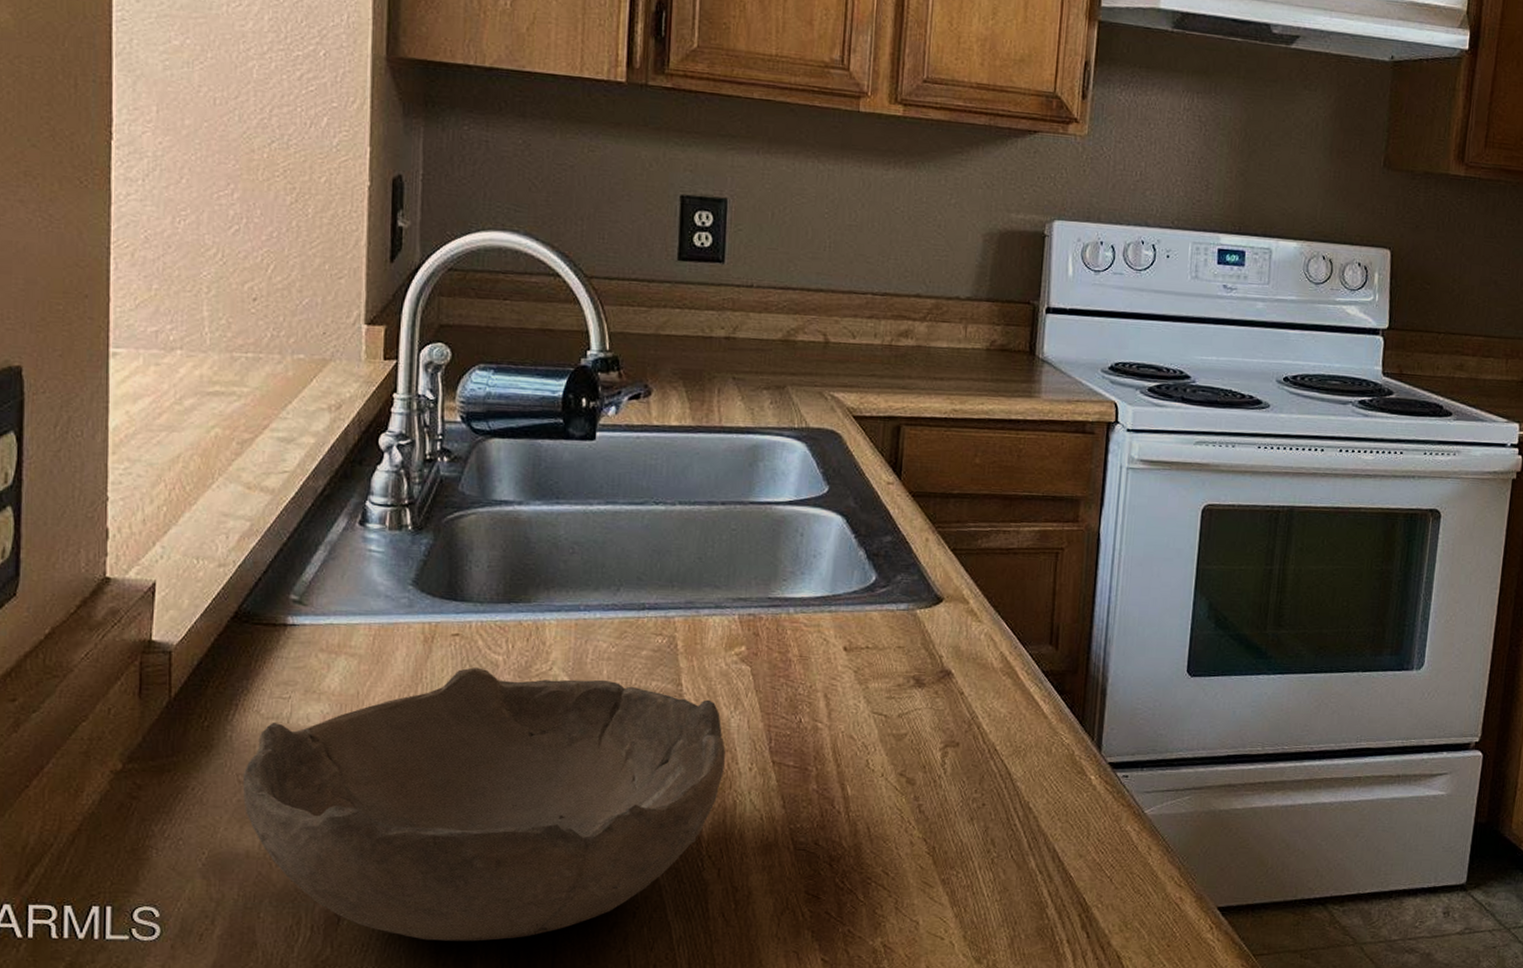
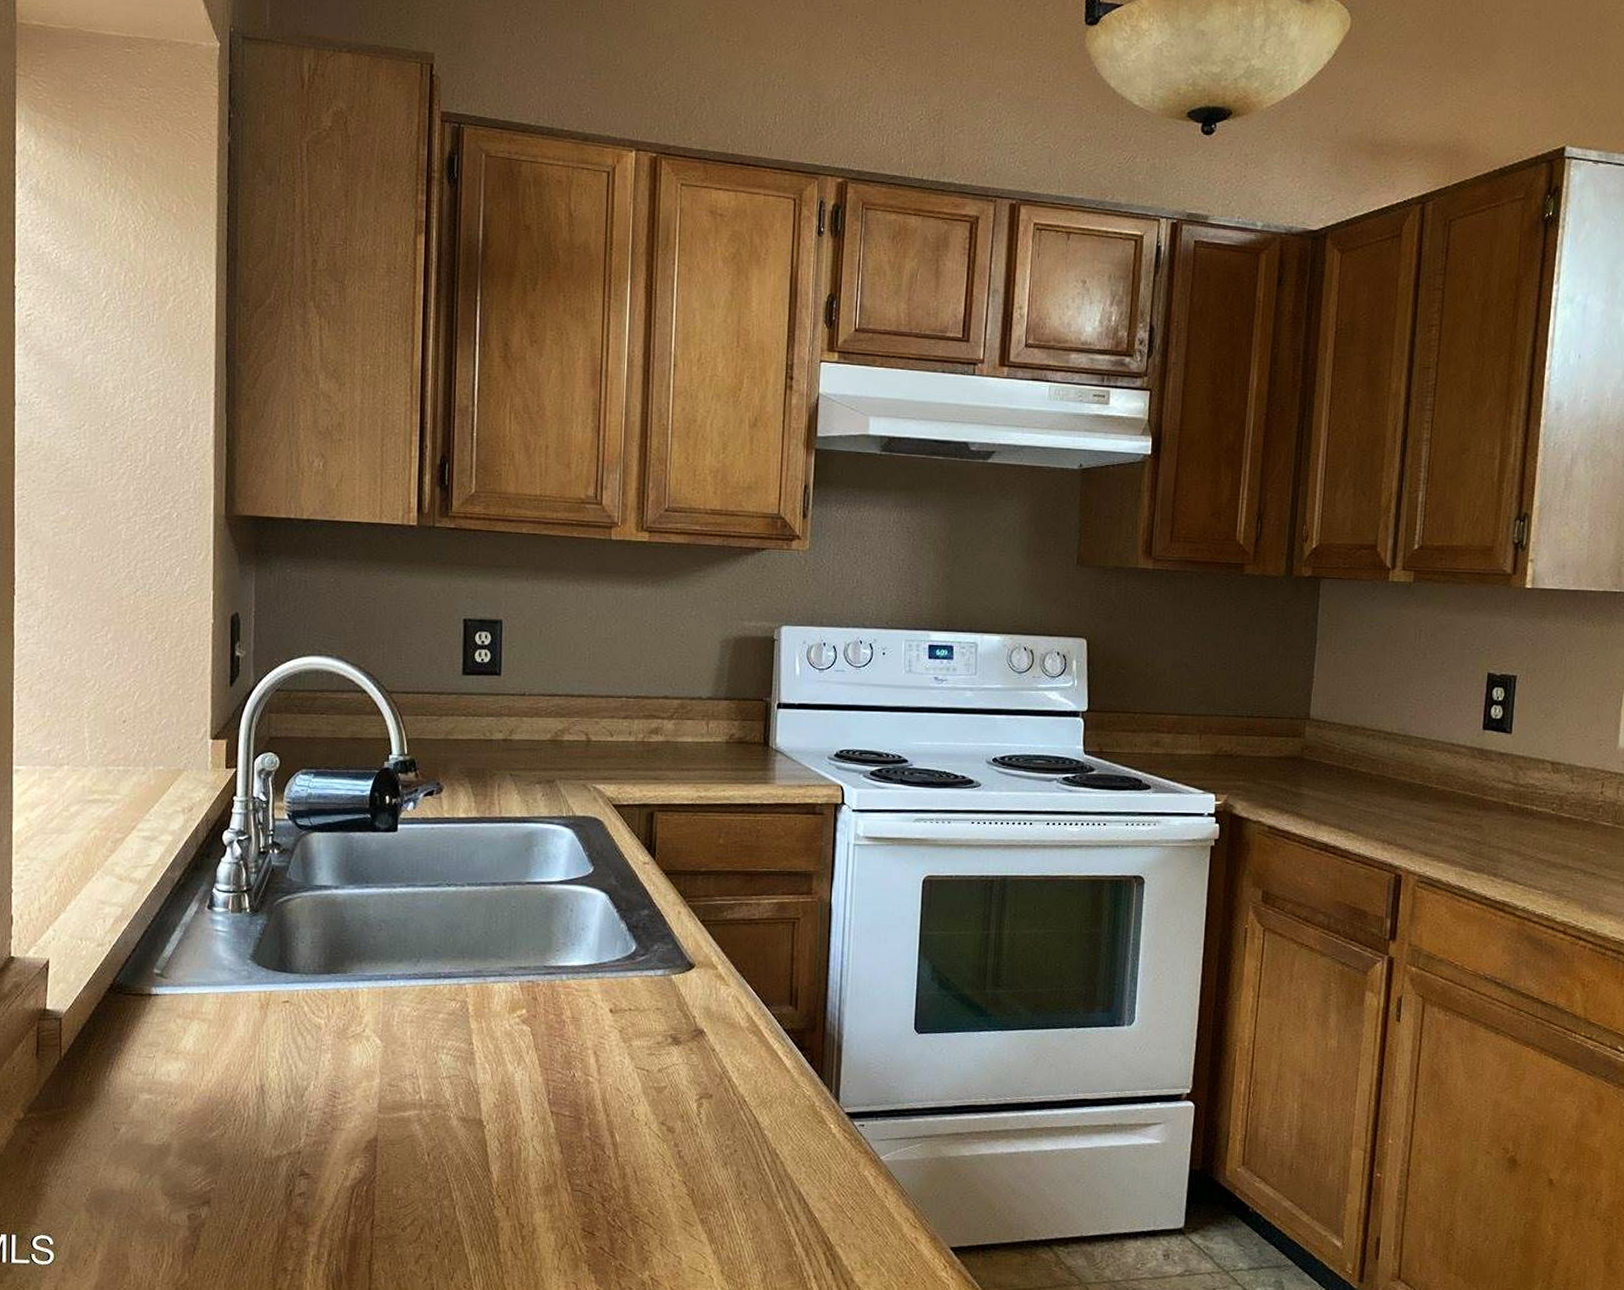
bowl: present [242,667,725,942] -> none [117,1030,511,1269]

